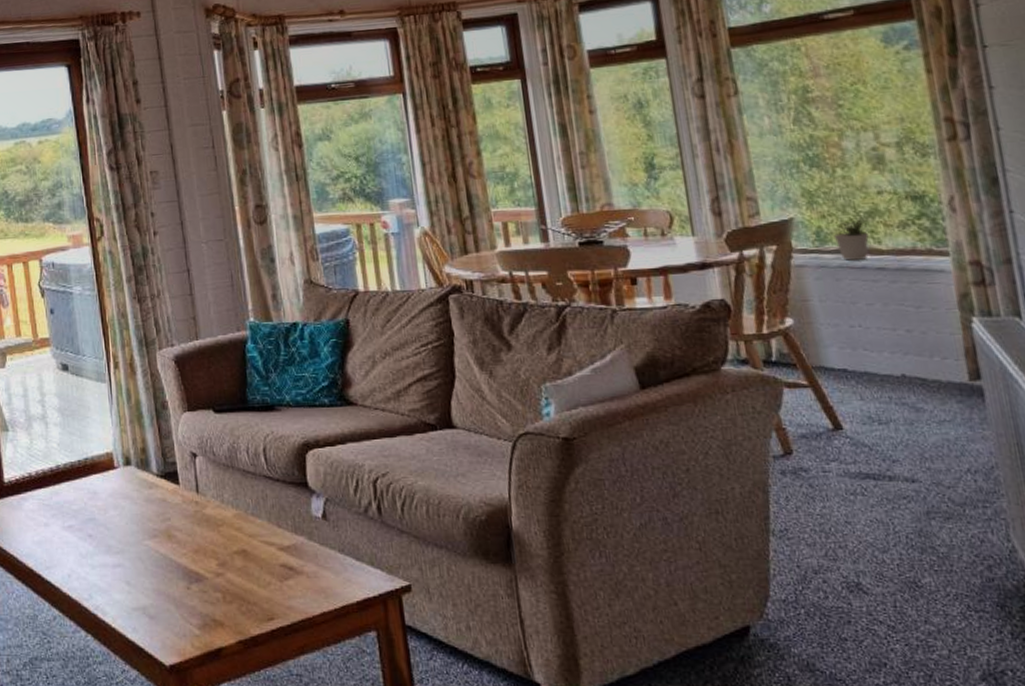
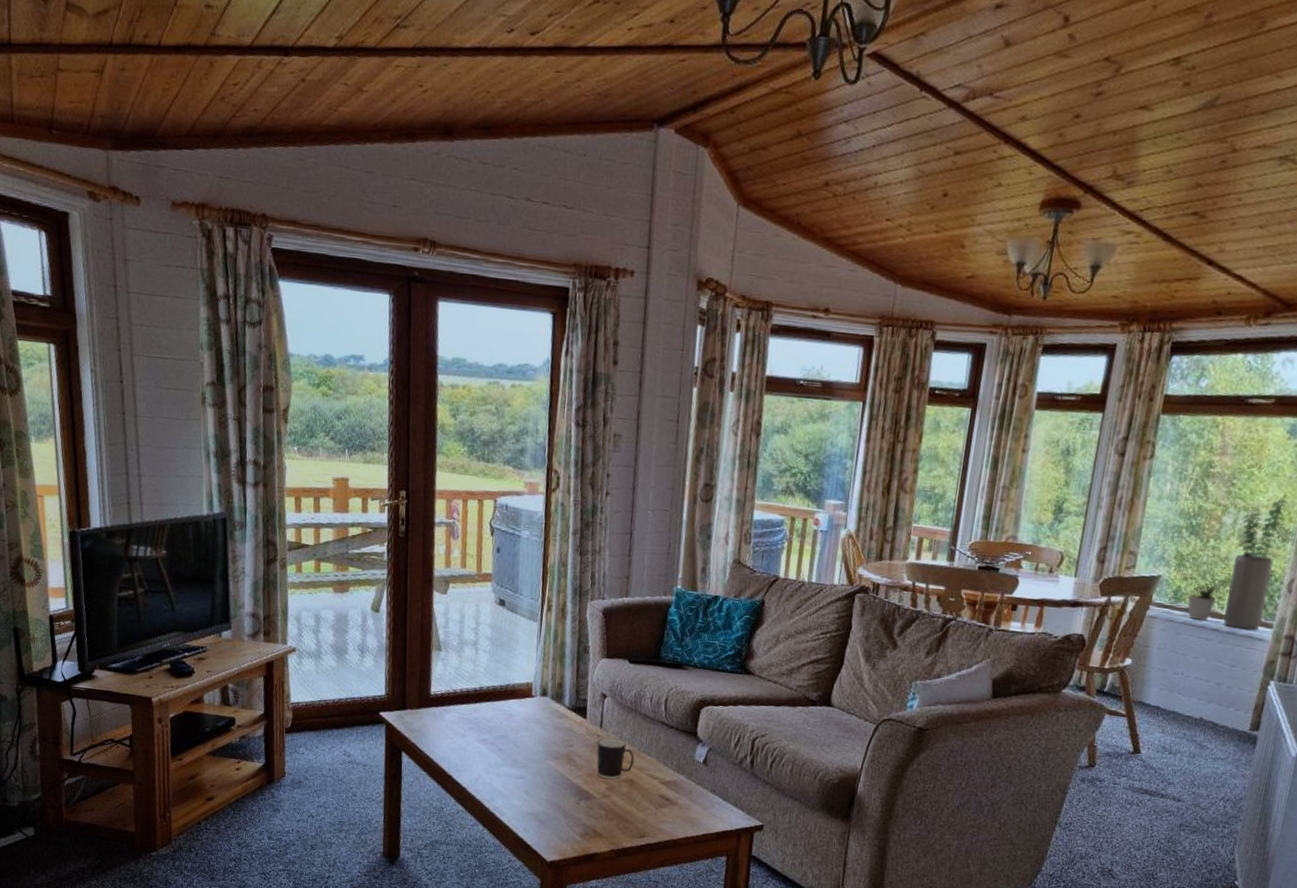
mug: none [196,503,243,554] -> present [596,738,634,780]
vase: none [864,104,934,264] -> present [1223,493,1288,630]

